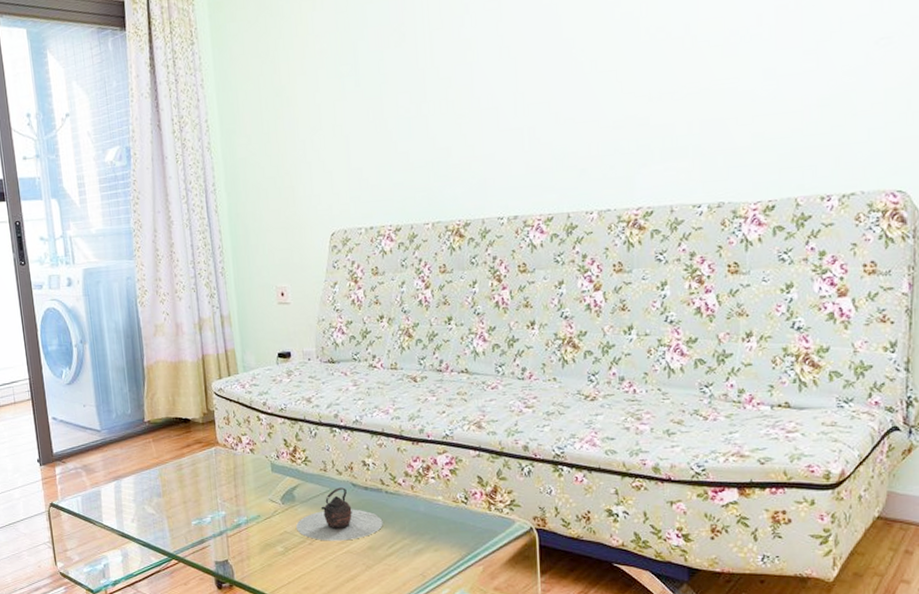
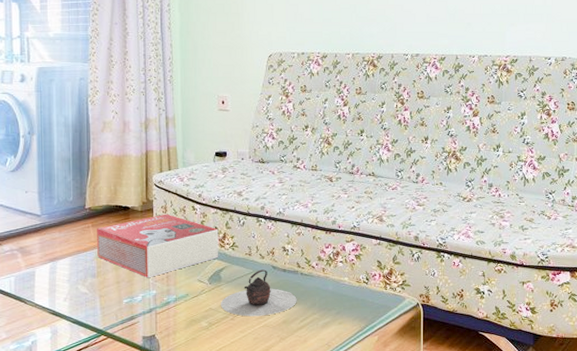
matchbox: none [158,425,291,498] -> present [97,214,219,278]

